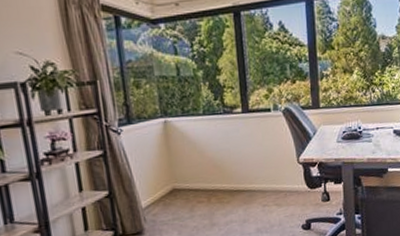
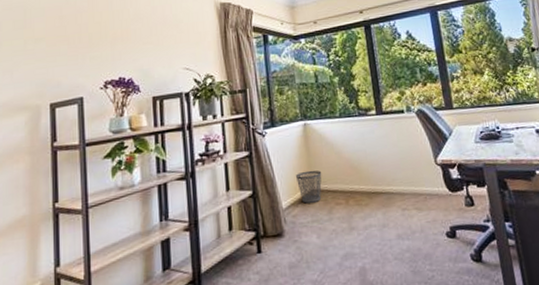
wastebasket: none [156,169,184,203] -> present [296,170,322,204]

